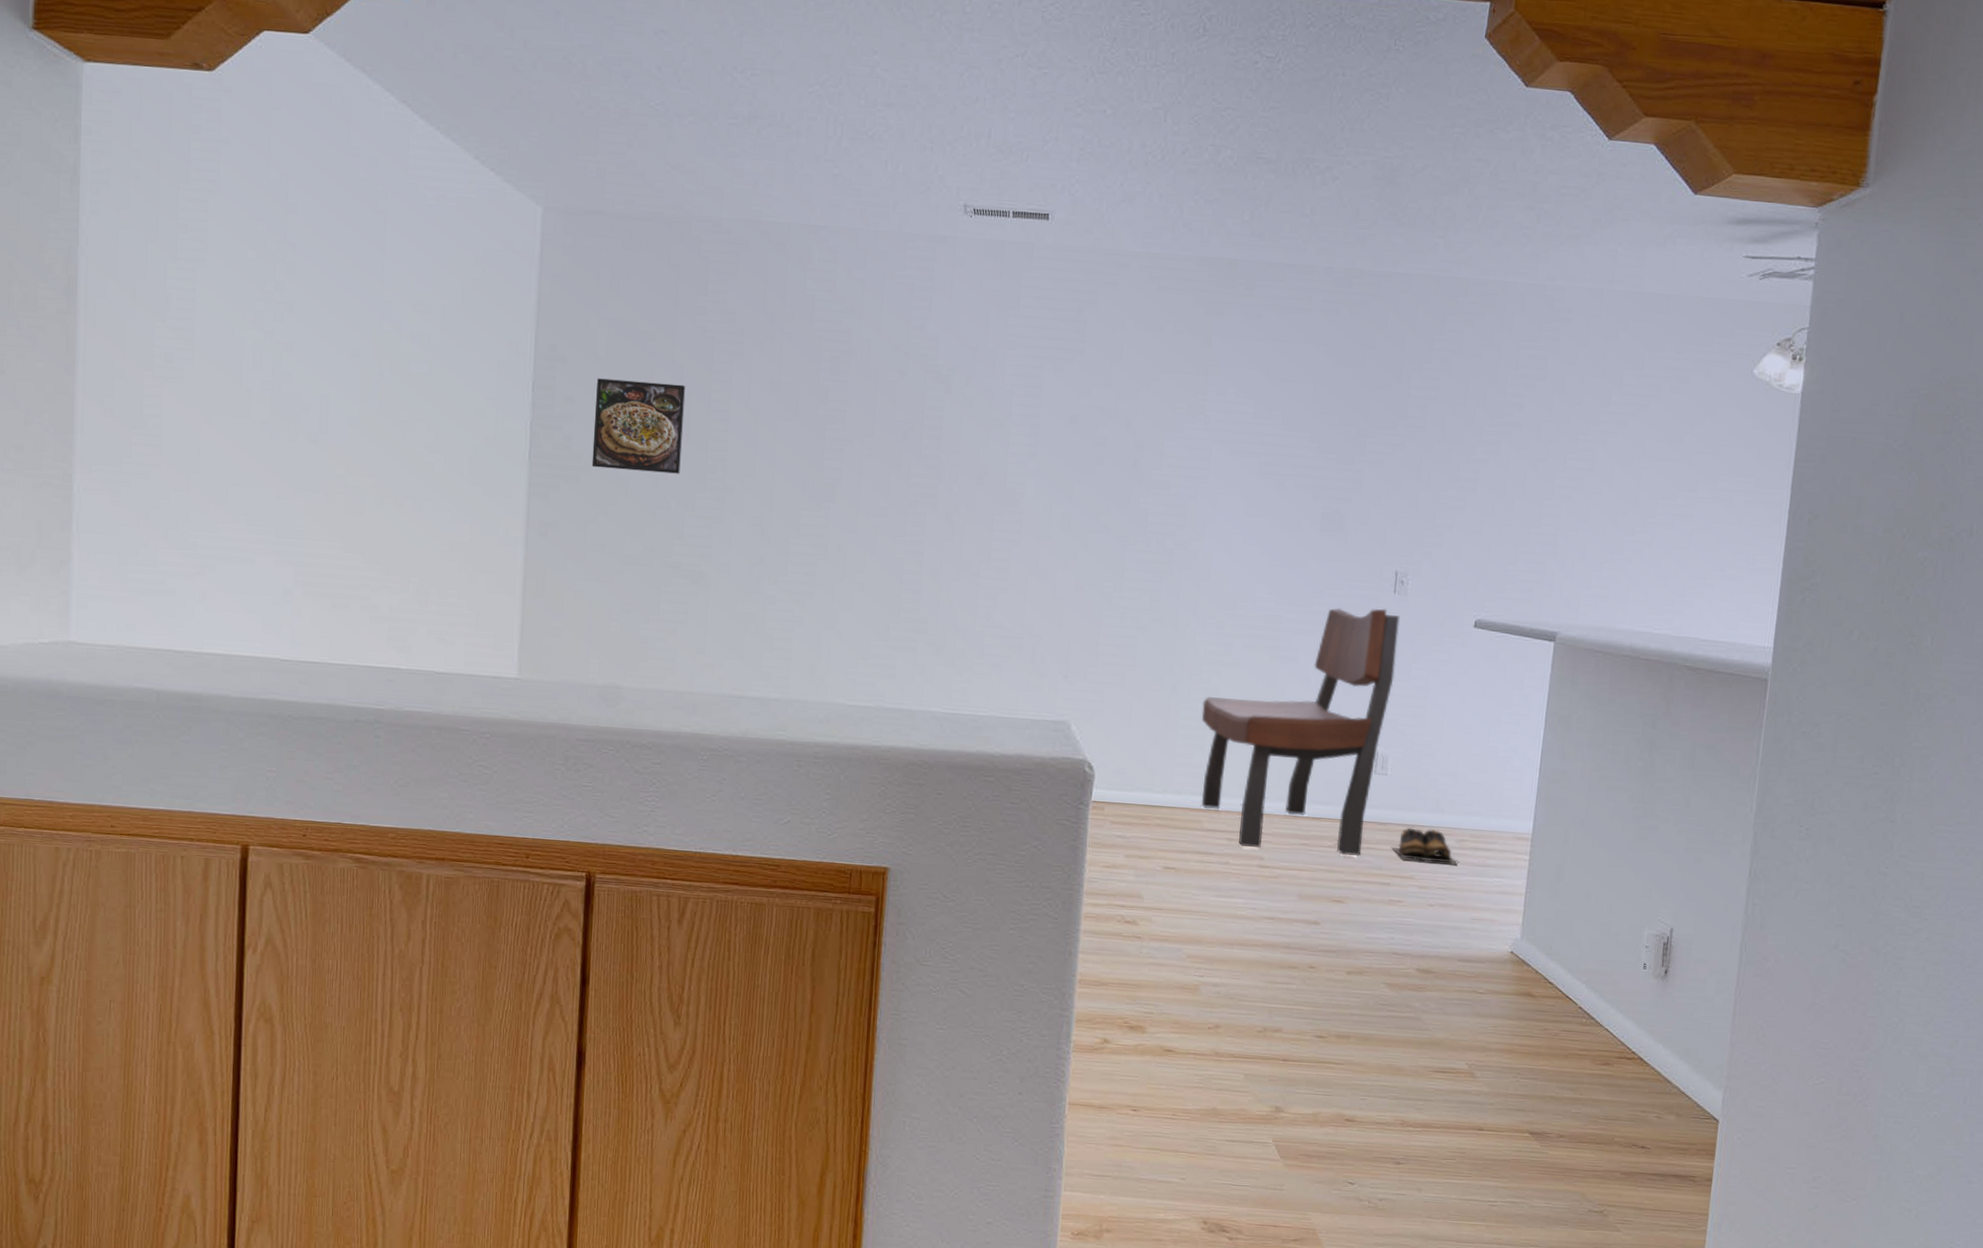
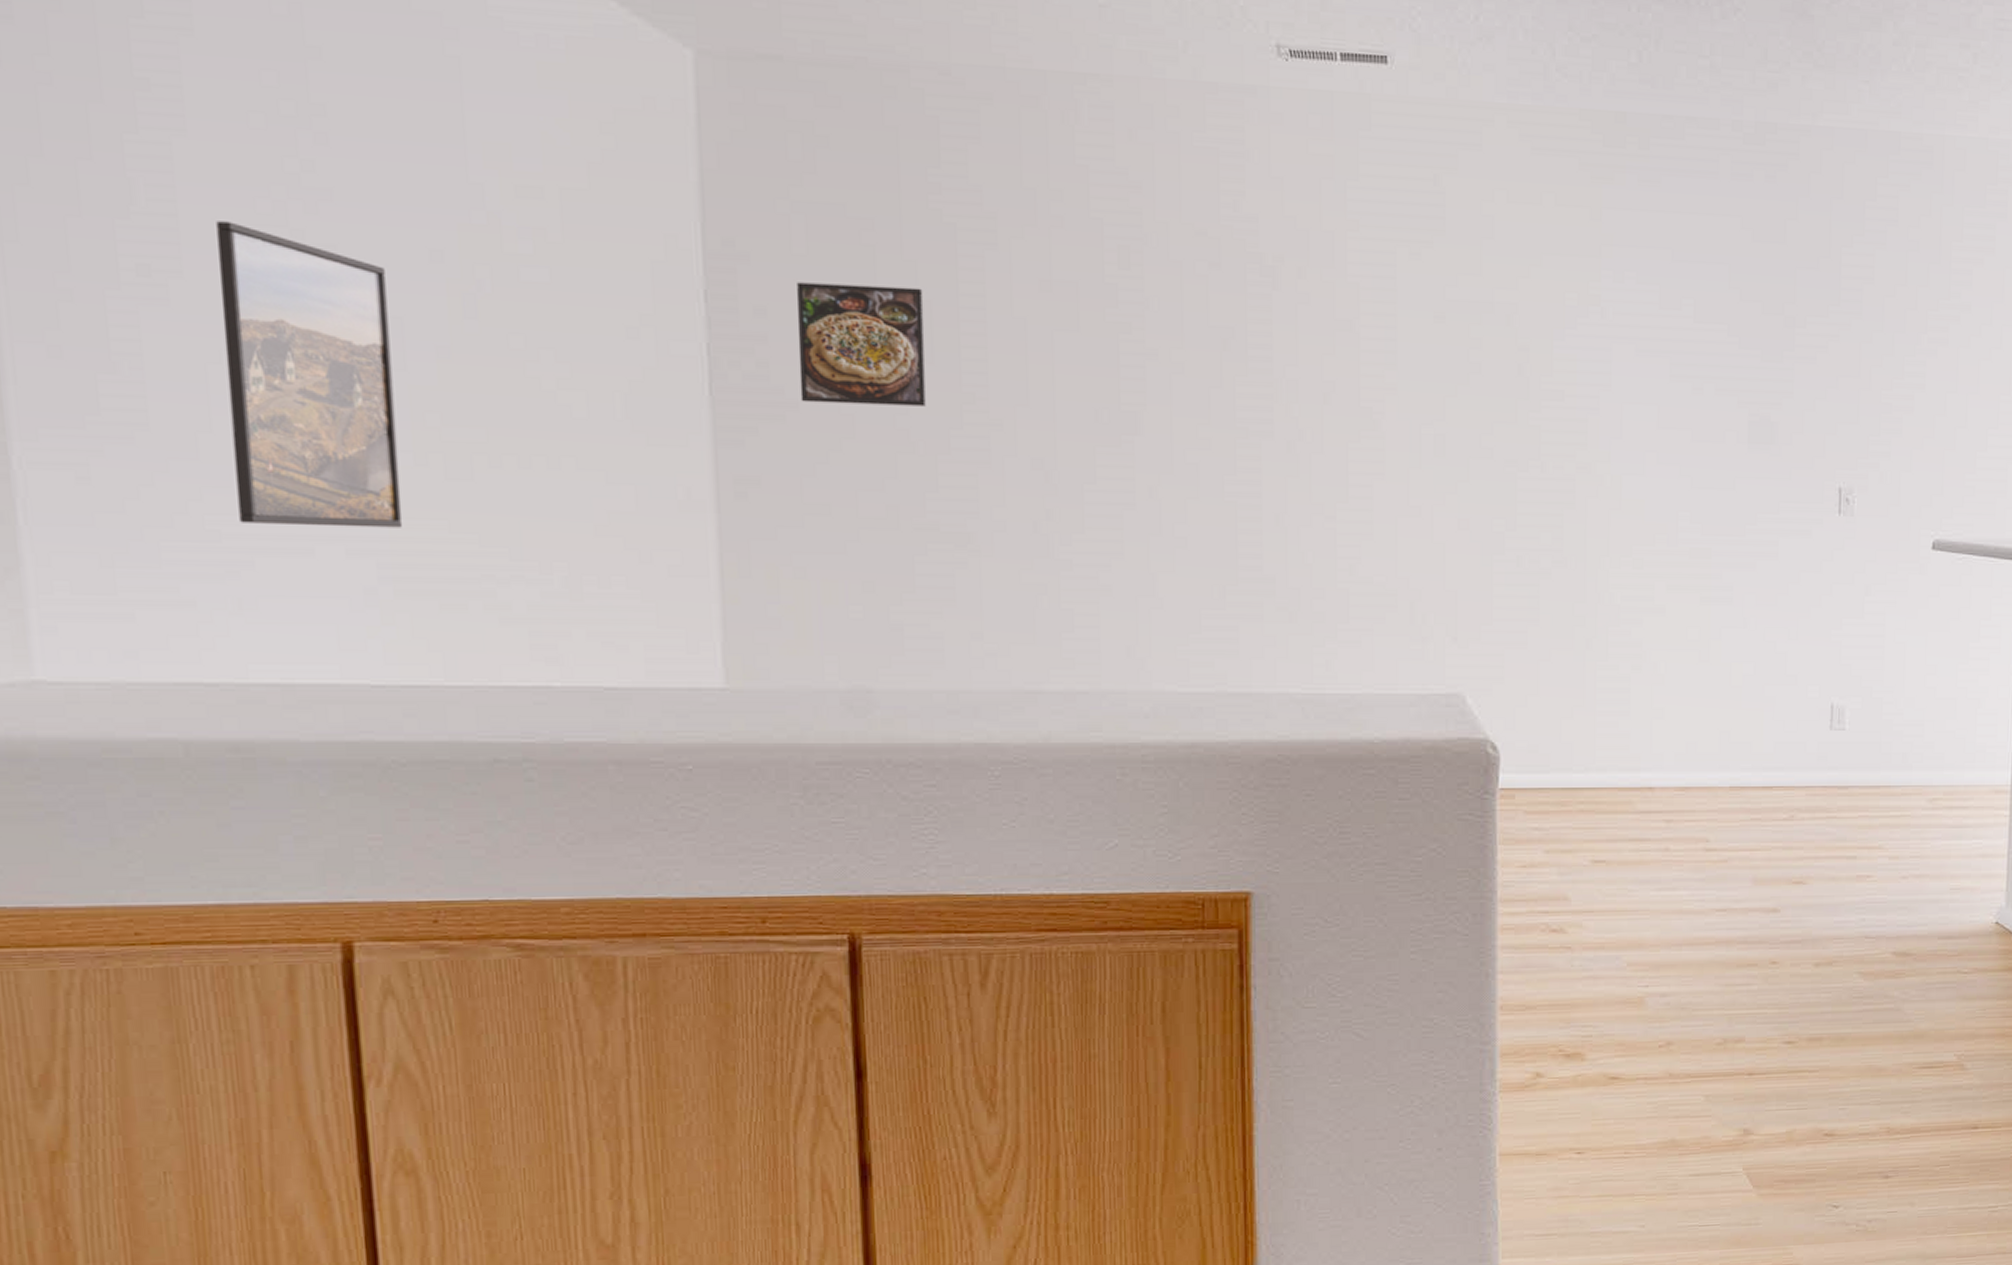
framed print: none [210,324,321,547] -> present [216,221,403,528]
bench: present [1201,607,1400,857] -> none [1624,533,1847,829]
shoes: present [1391,828,1459,864] -> none [1855,789,1933,828]

